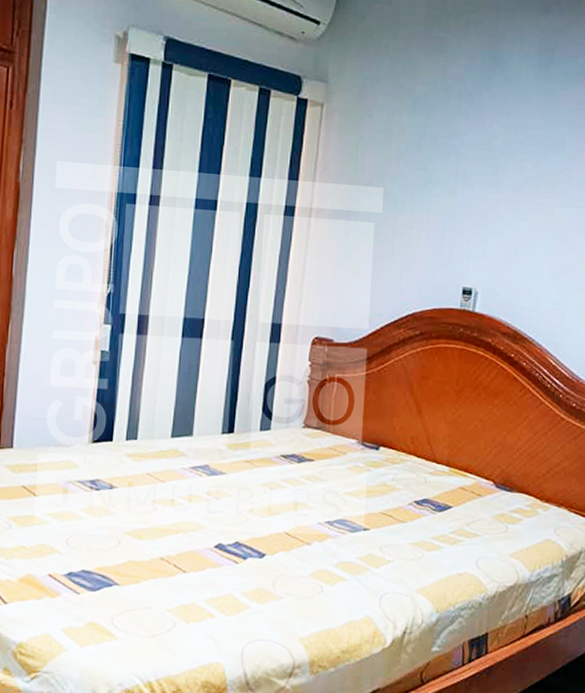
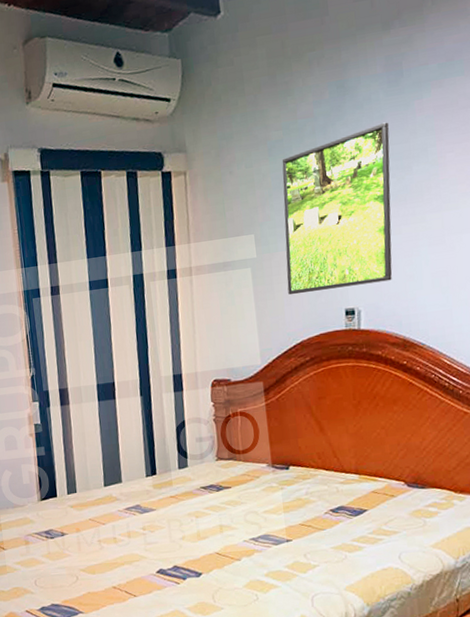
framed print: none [408,104,534,267] -> present [282,122,392,294]

